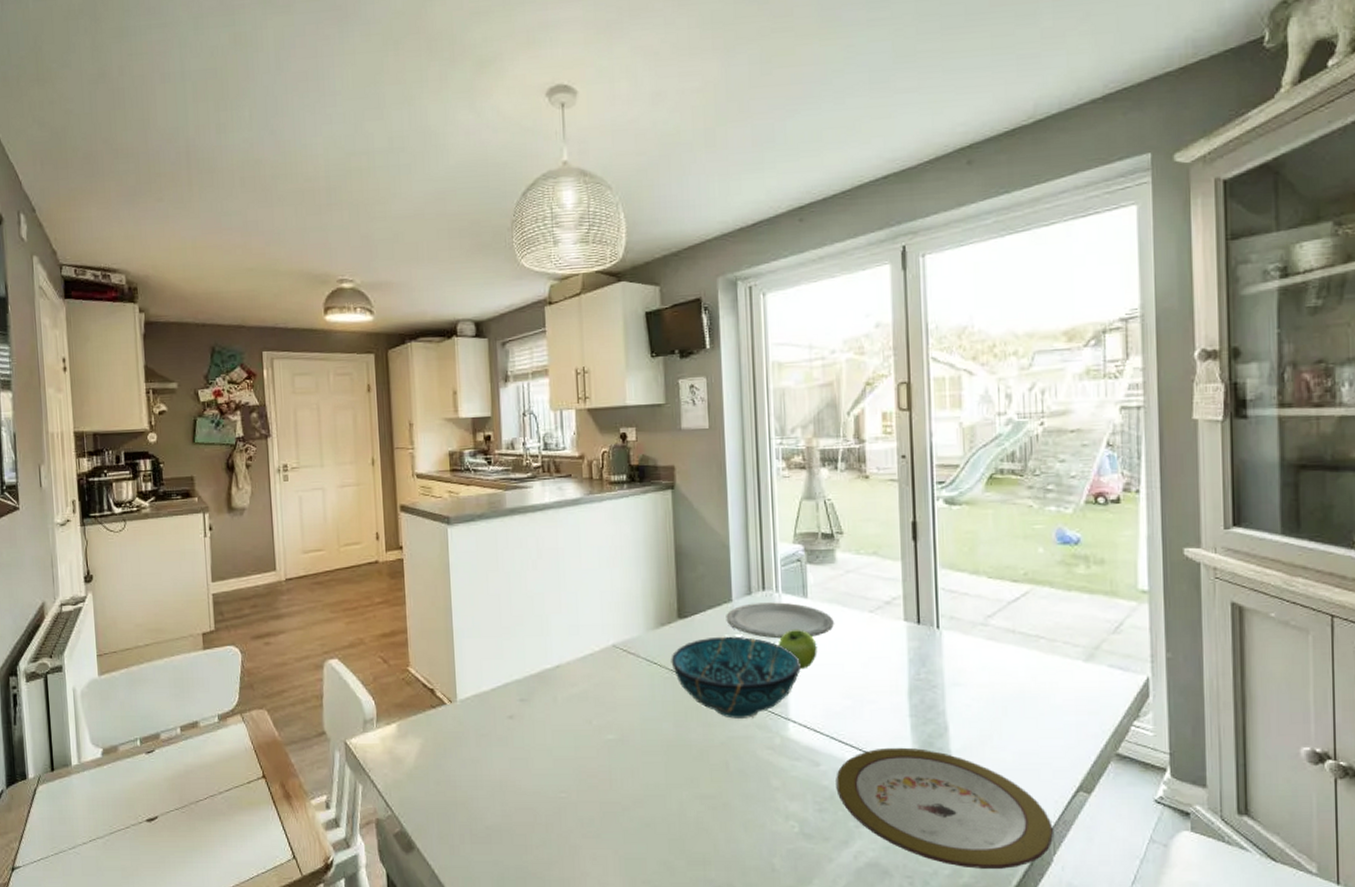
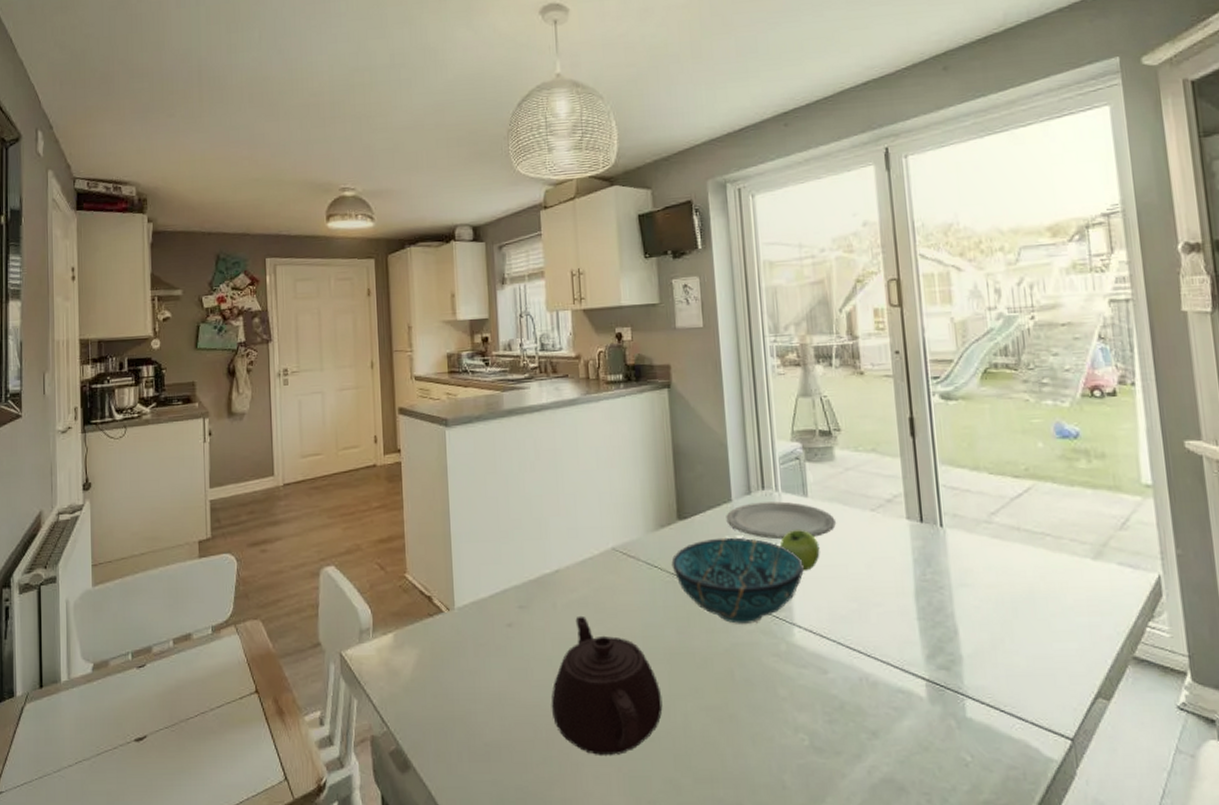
teapot: none [550,709,659,840] -> present [551,615,663,757]
plate: present [836,747,1053,869] -> none [845,652,1075,784]

